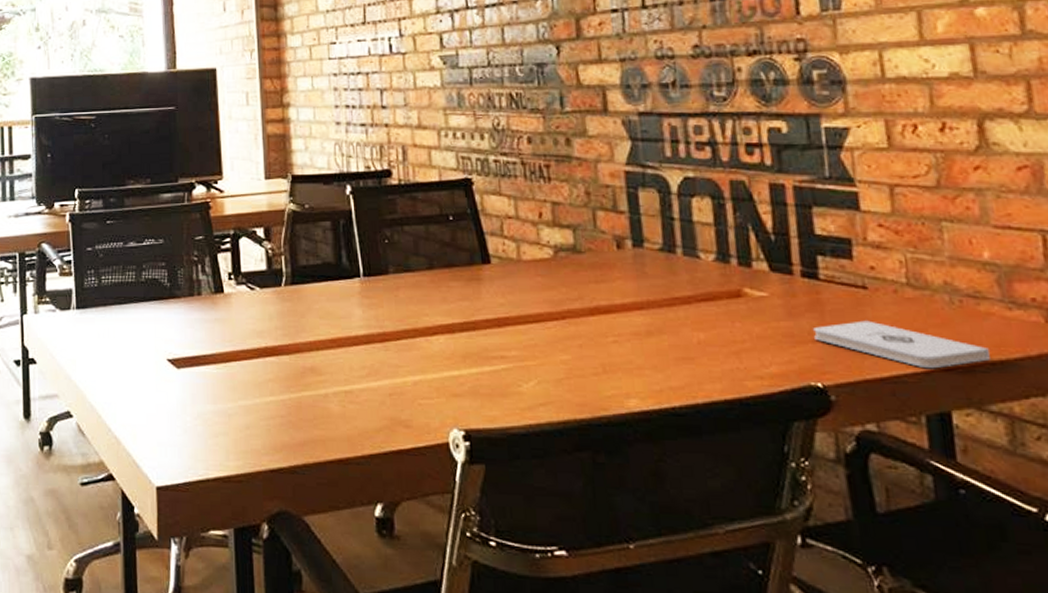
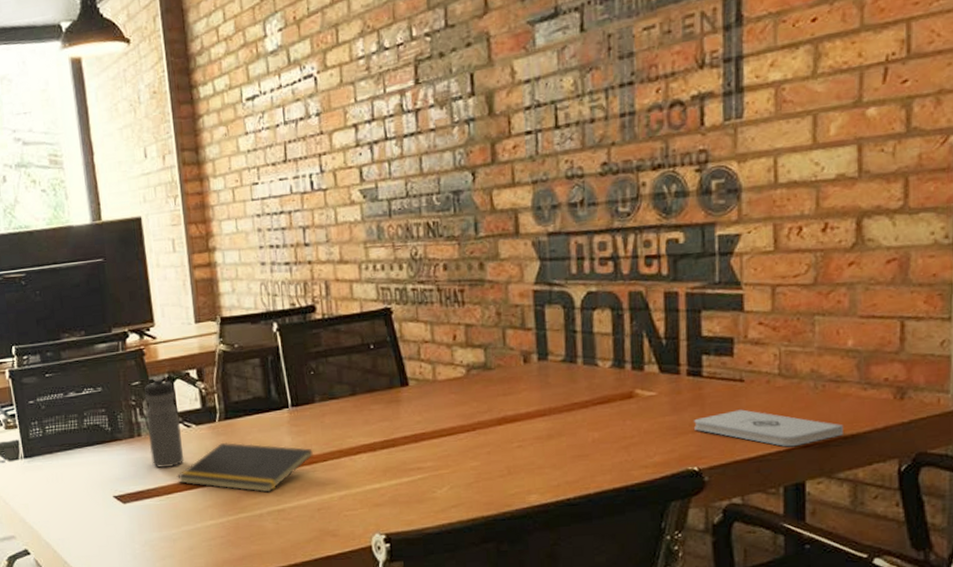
water bottle: none [207,232,246,332] -> present [144,376,184,468]
notepad: none [236,310,385,370] -> present [176,443,313,493]

